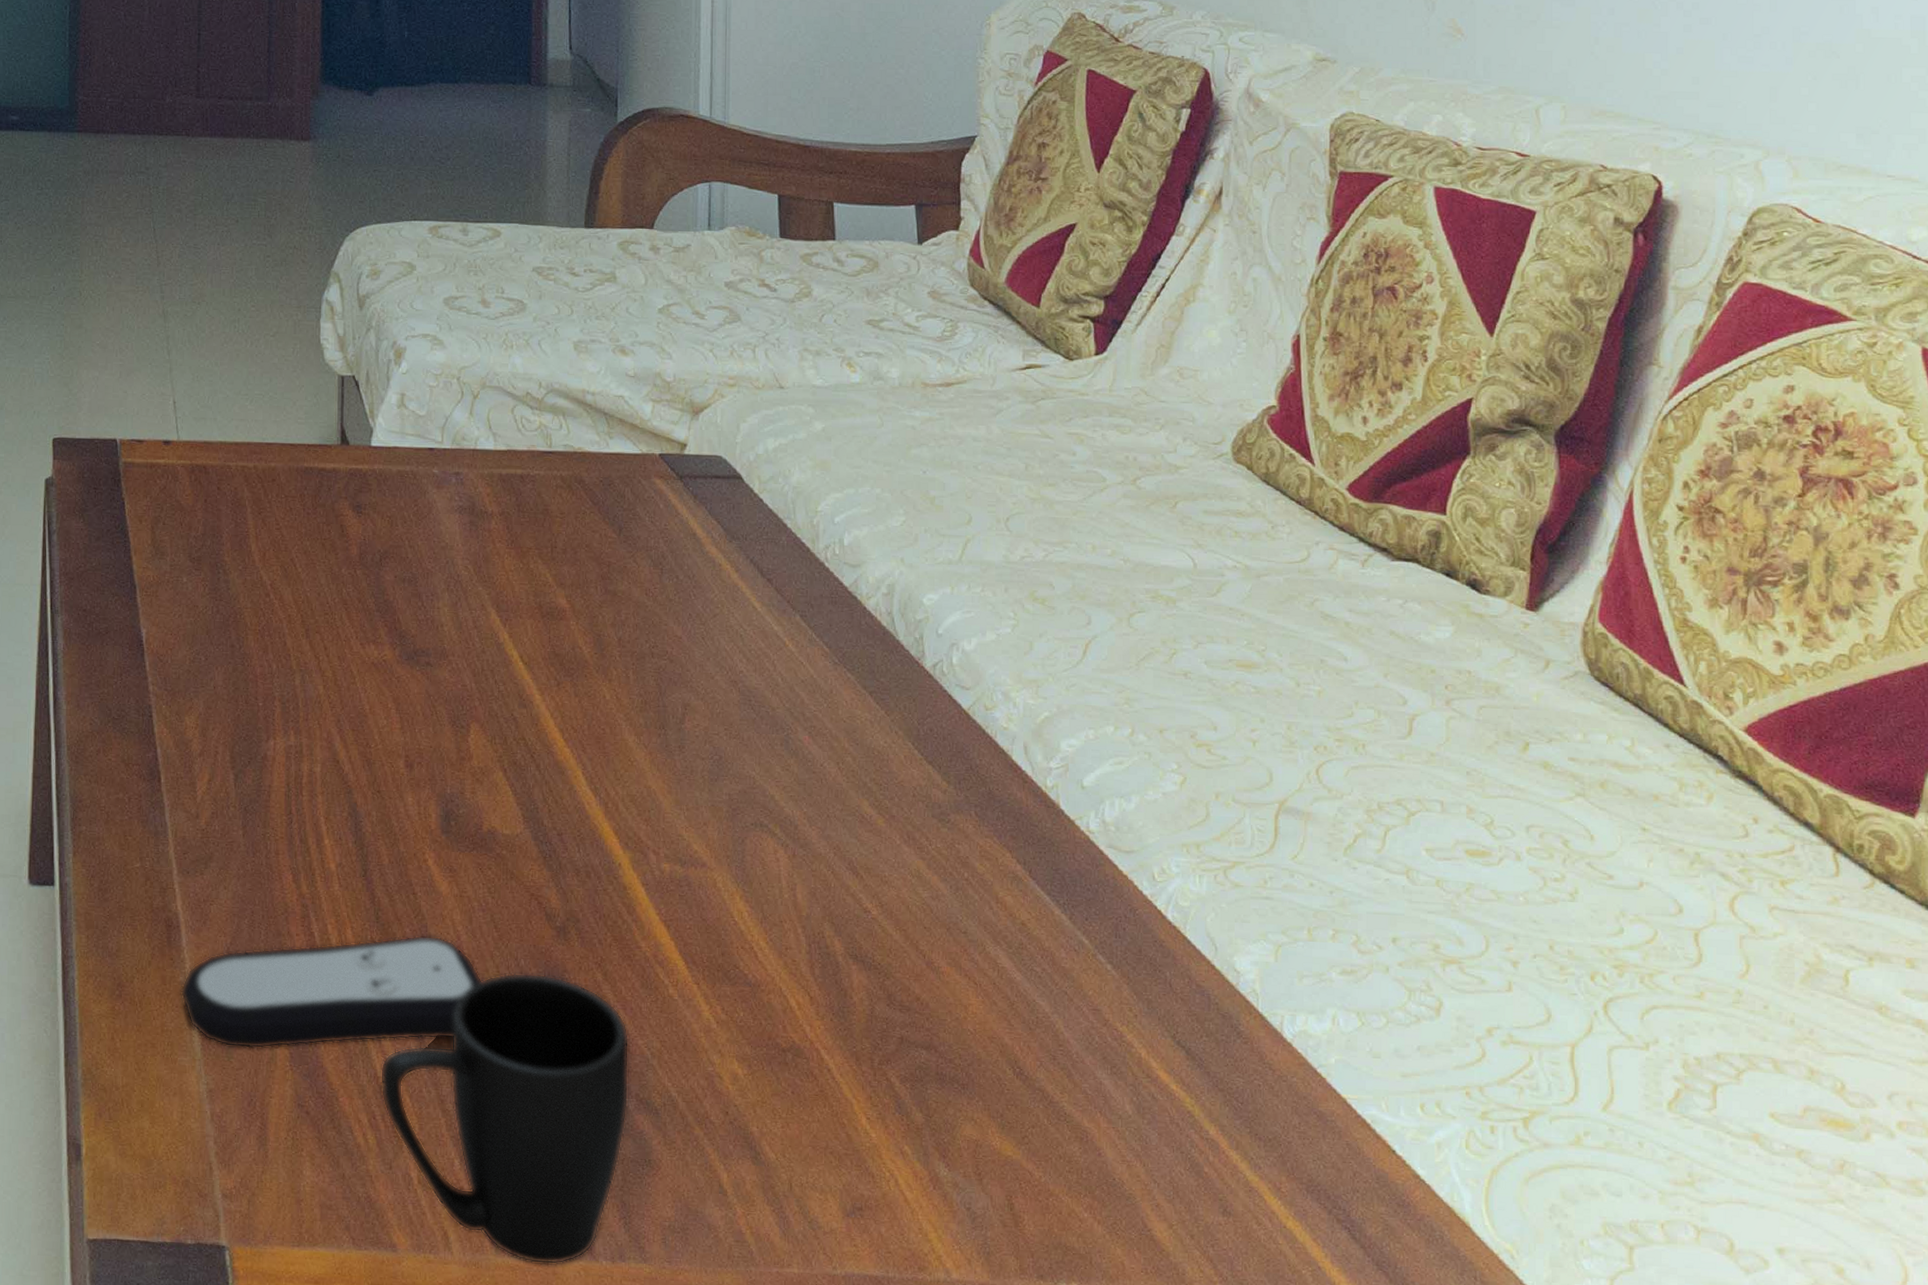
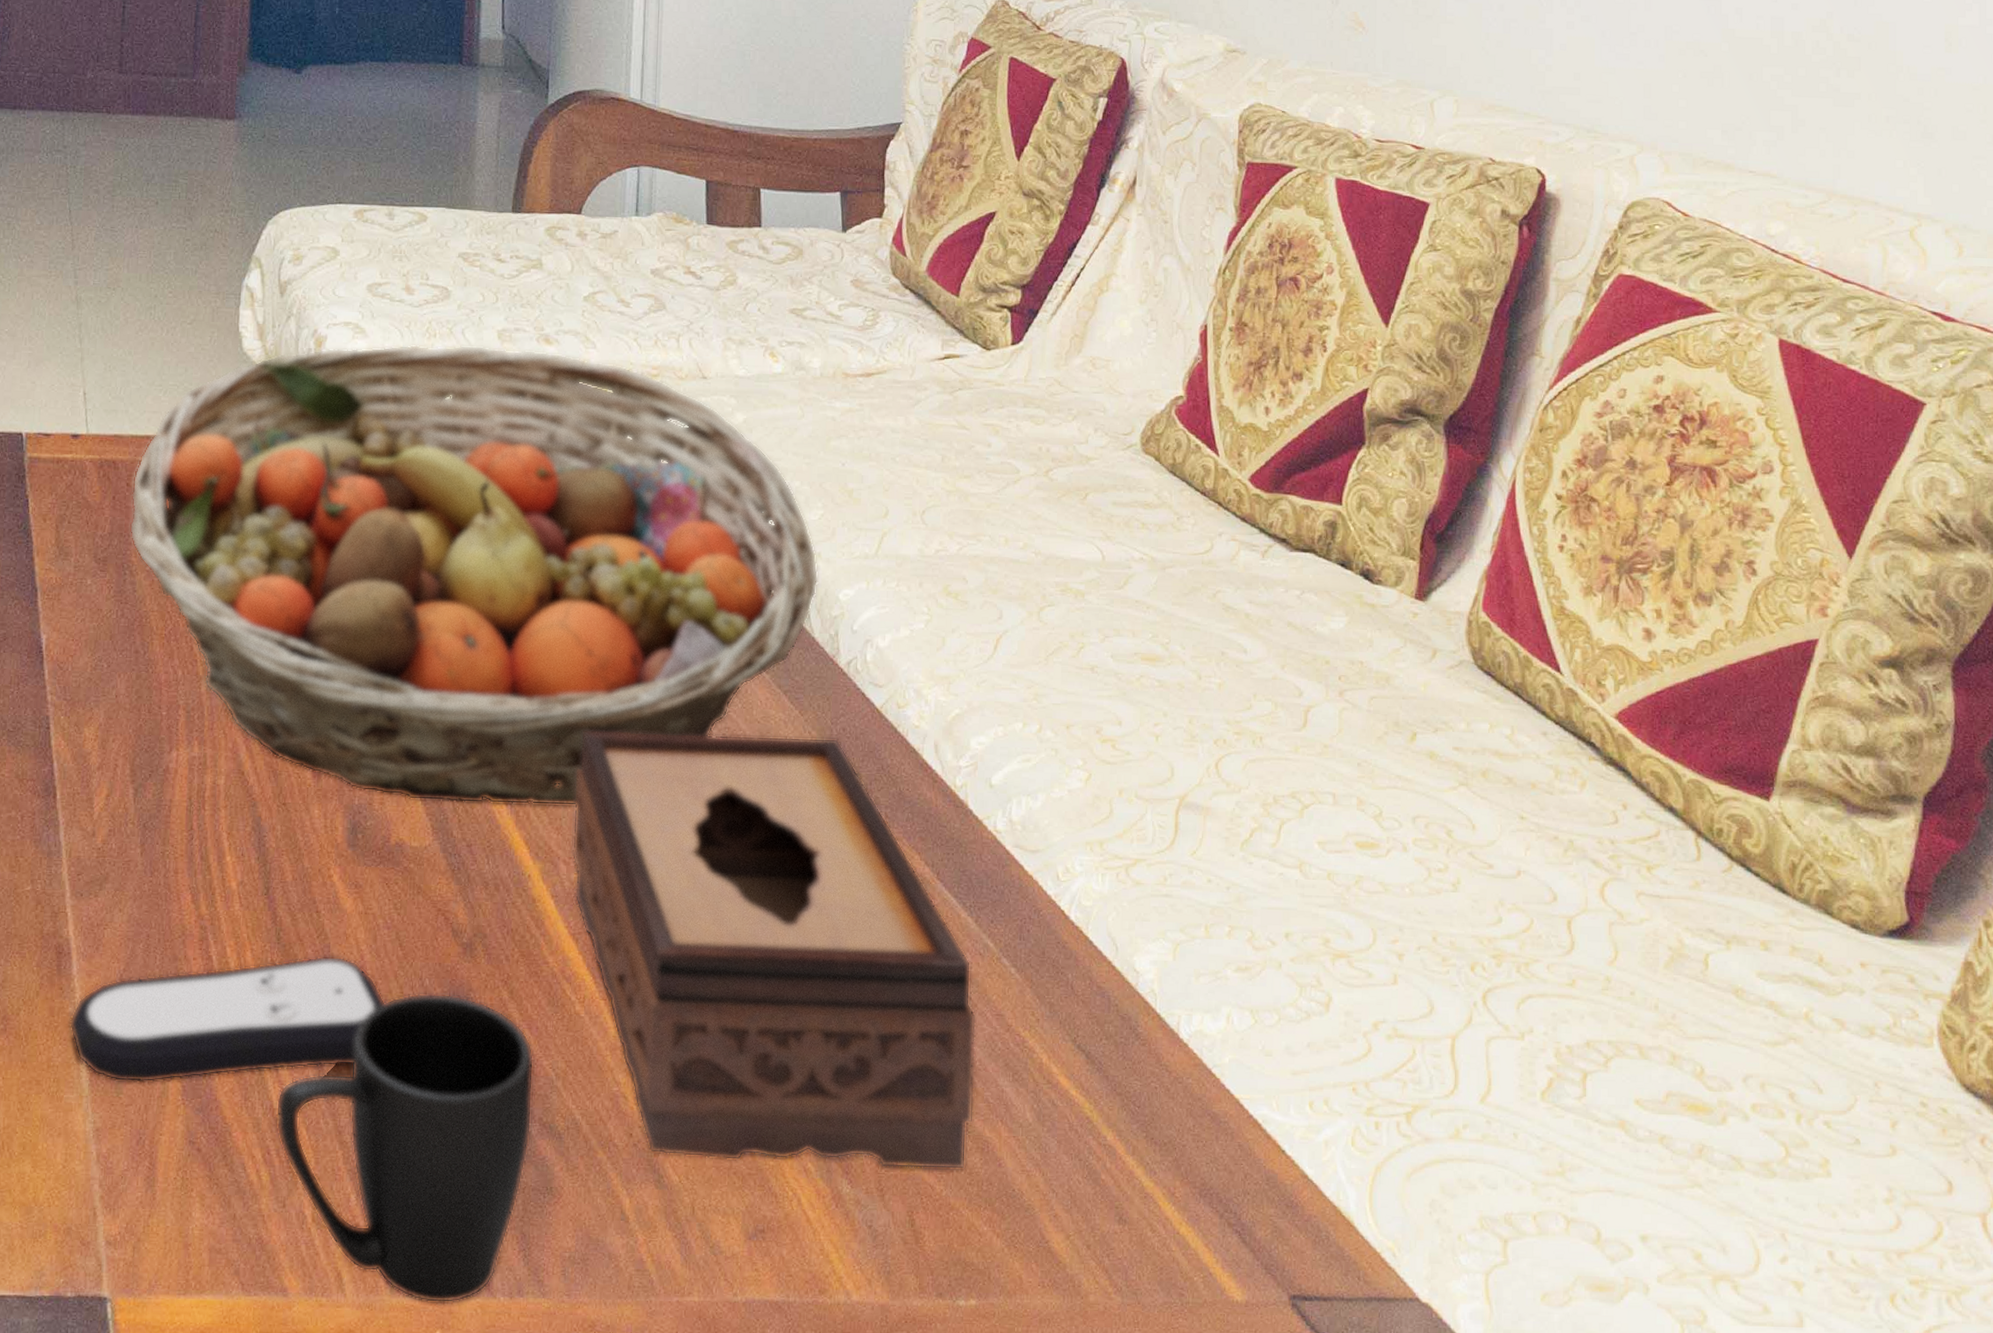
fruit basket: none [221,355,902,799] -> present [129,344,819,807]
tissue box: none [660,727,1072,1158] -> present [571,731,976,1170]

